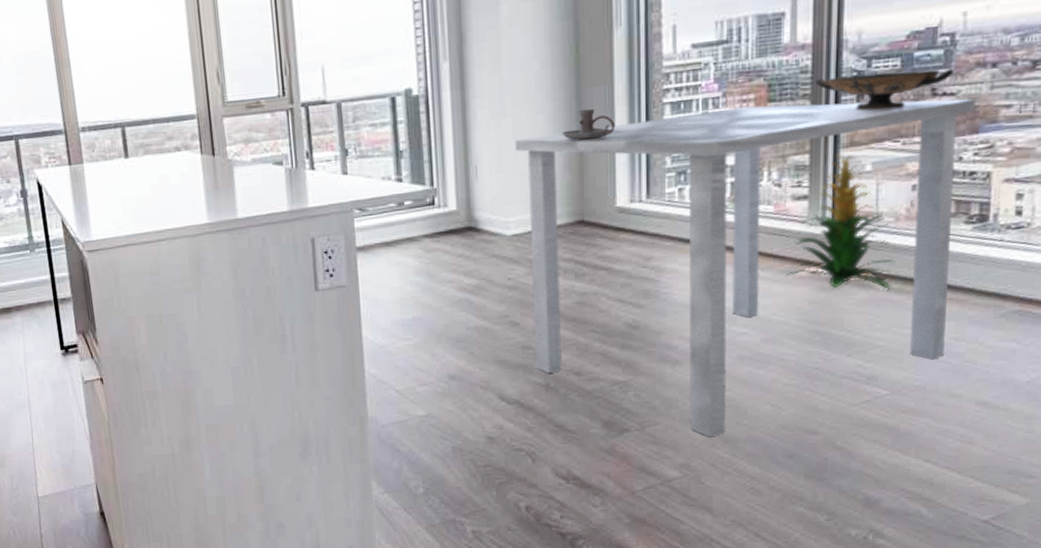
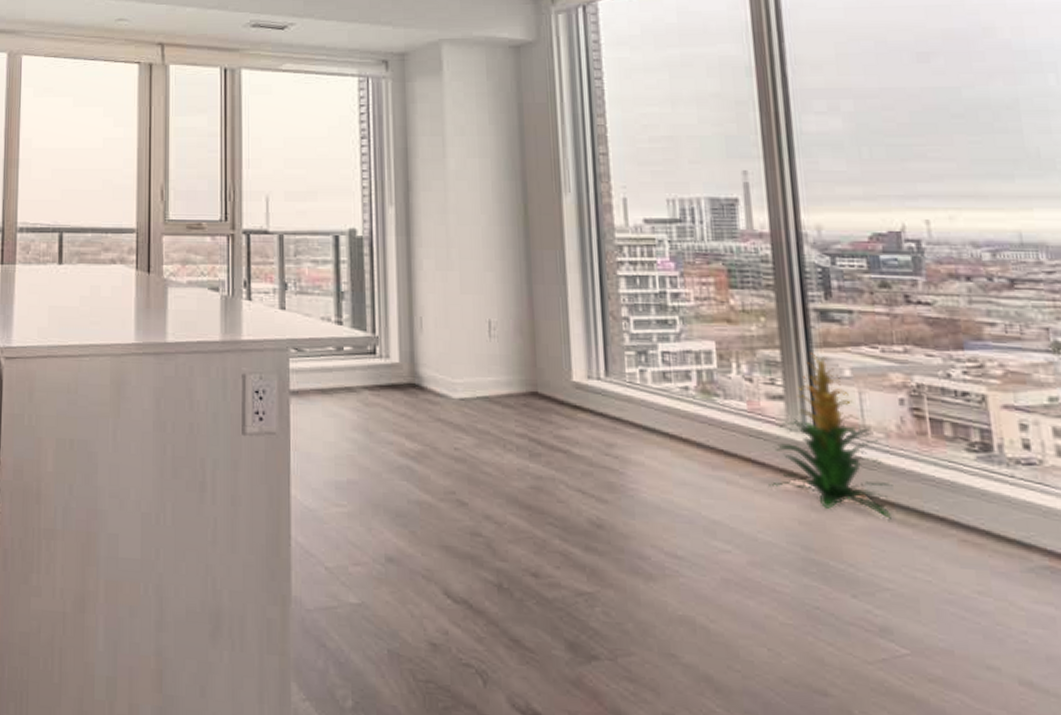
dining table: present [514,99,976,438] -> none [462,290,969,682]
candle holder: present [562,108,615,141] -> none [512,271,567,306]
decorative bowl: present [815,68,954,110] -> none [777,269,926,311]

